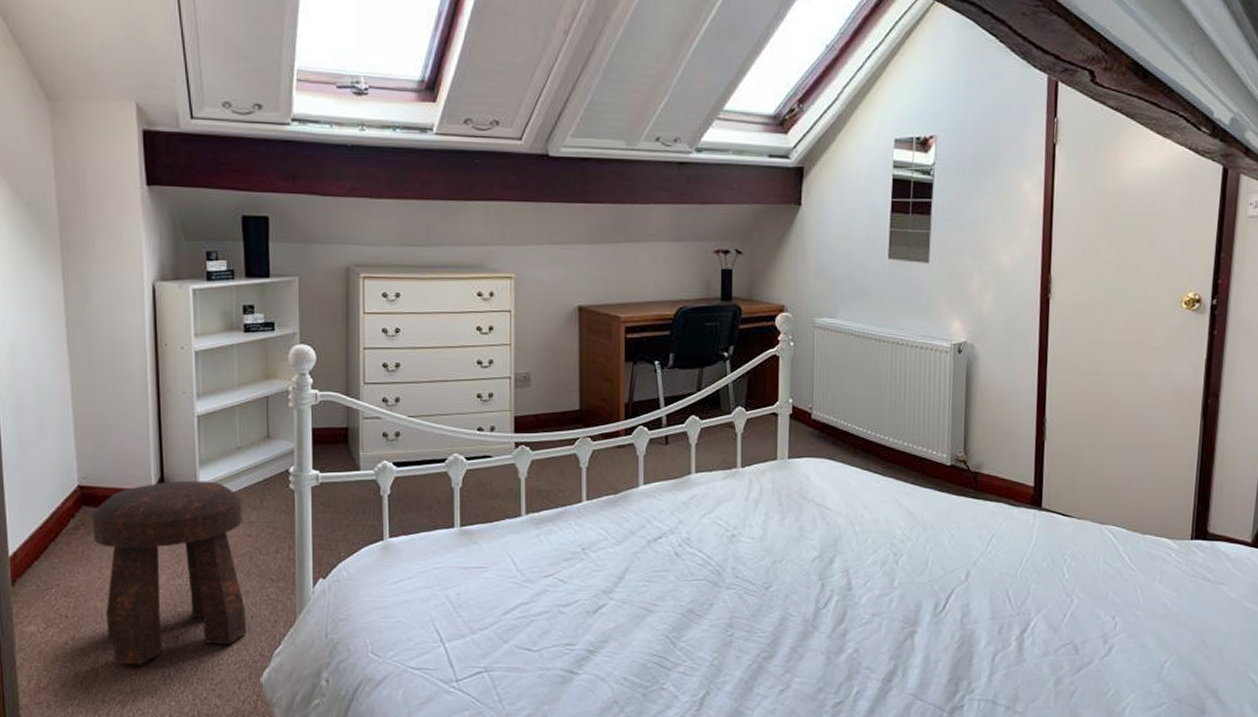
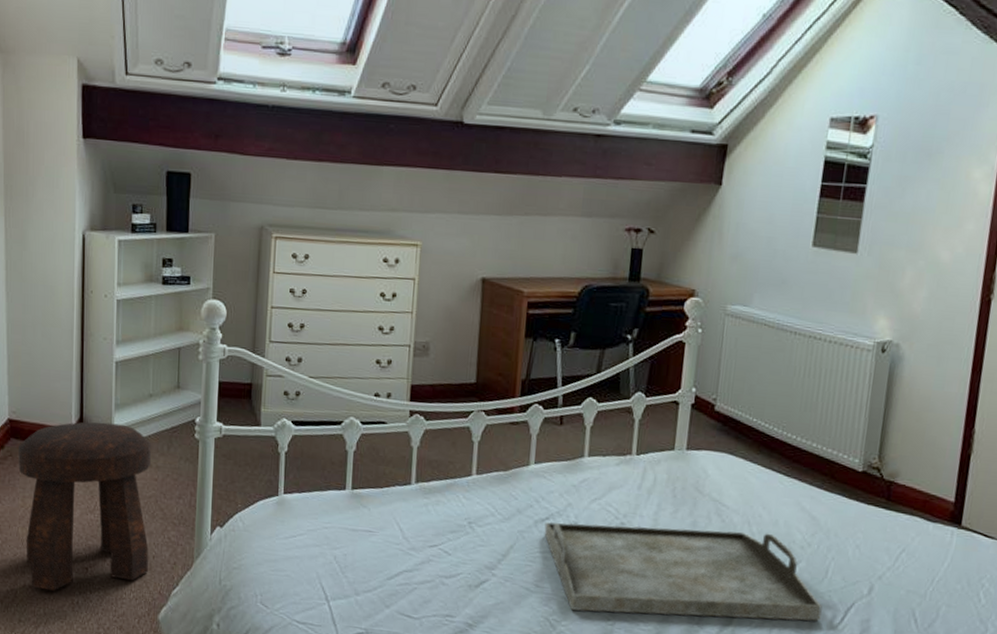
serving tray: none [658,531,925,625] -> present [544,521,822,622]

